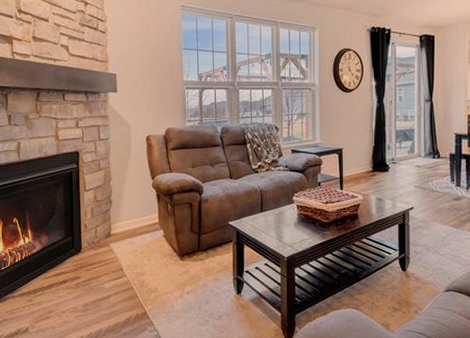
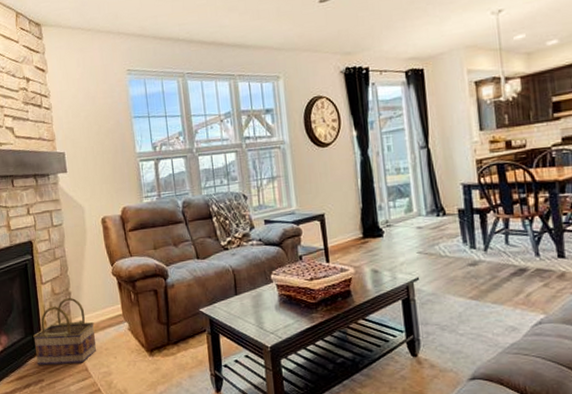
basket: none [73,205,133,264] -> present [33,297,97,365]

